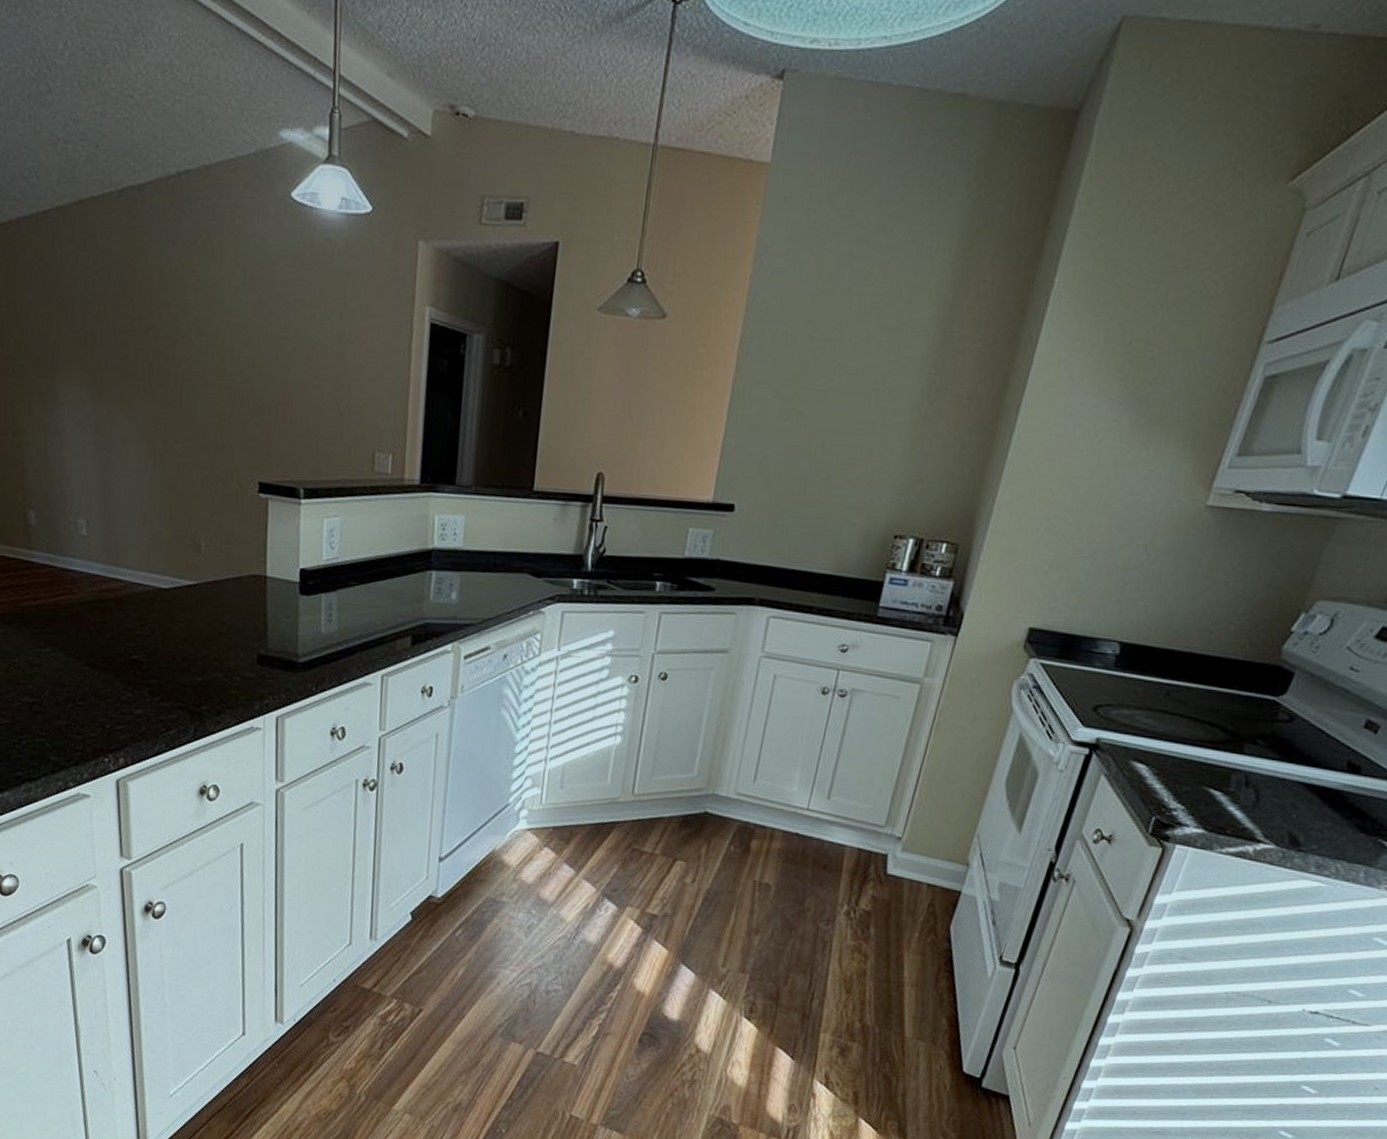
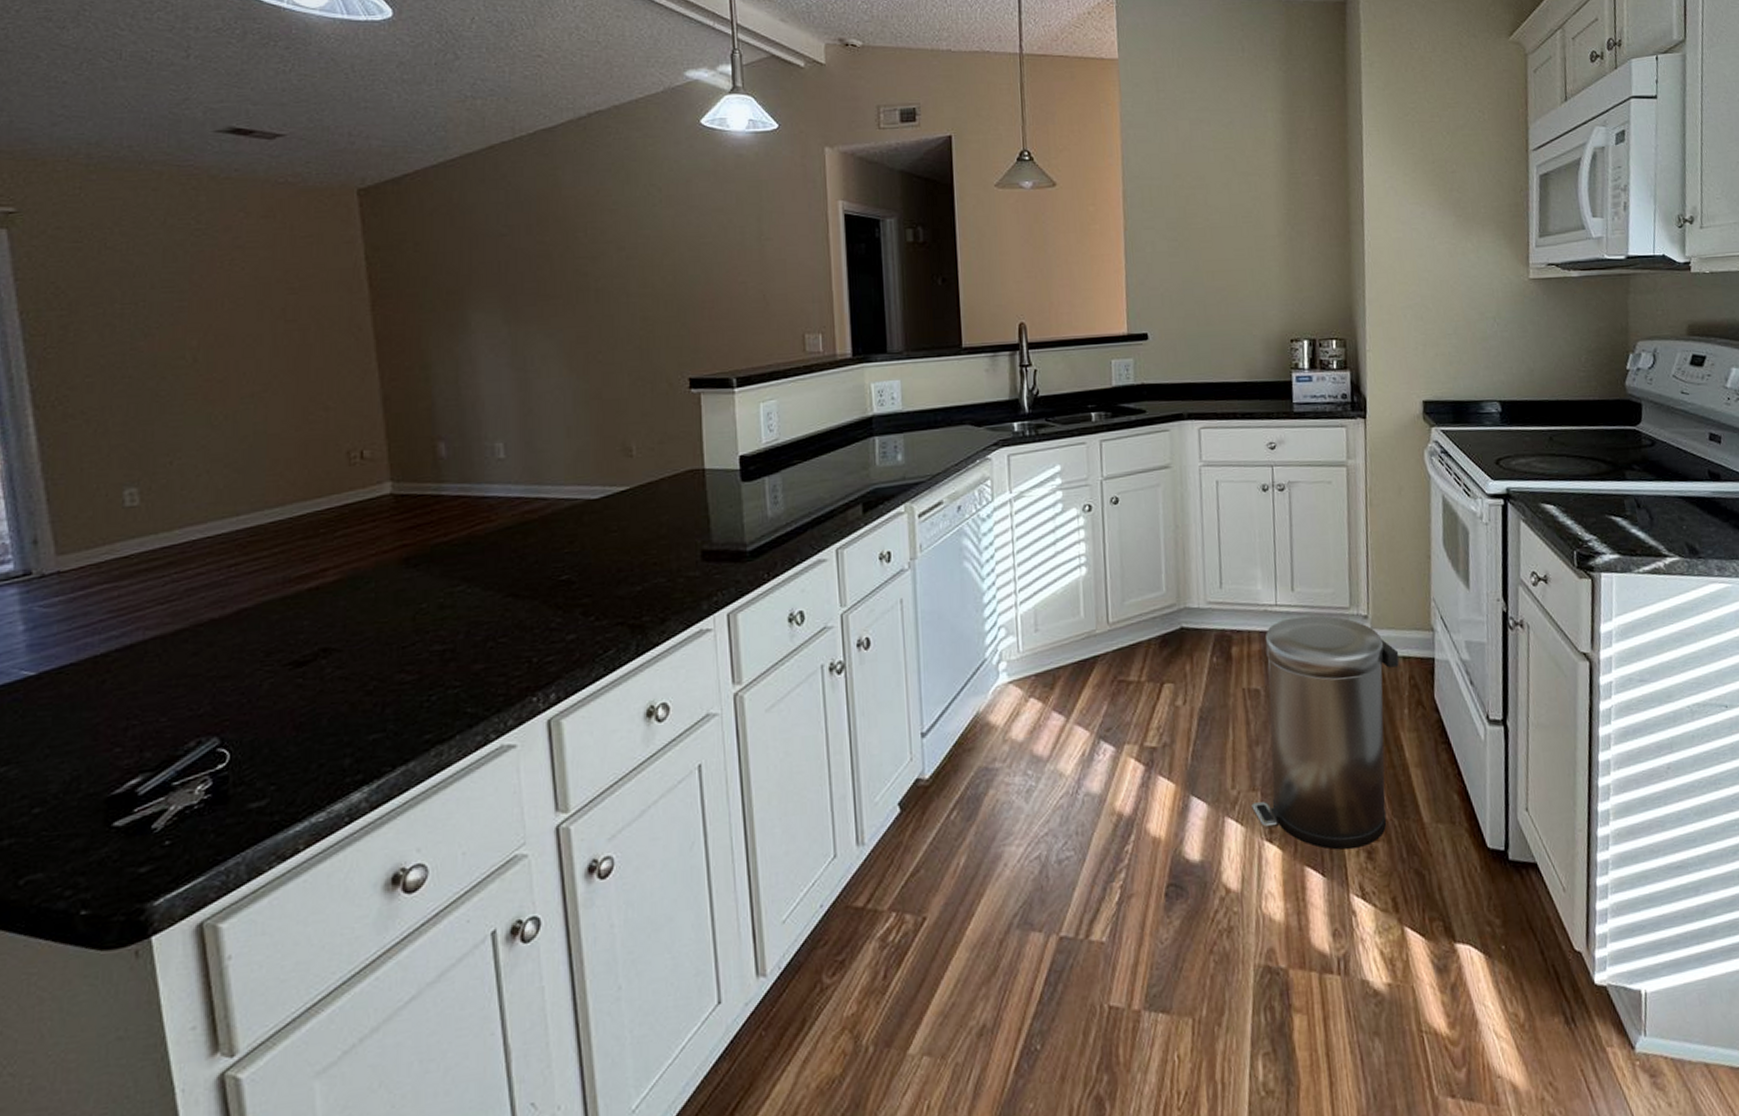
pedal bin: none [737,824,925,1044] -> present [1251,615,1399,850]

